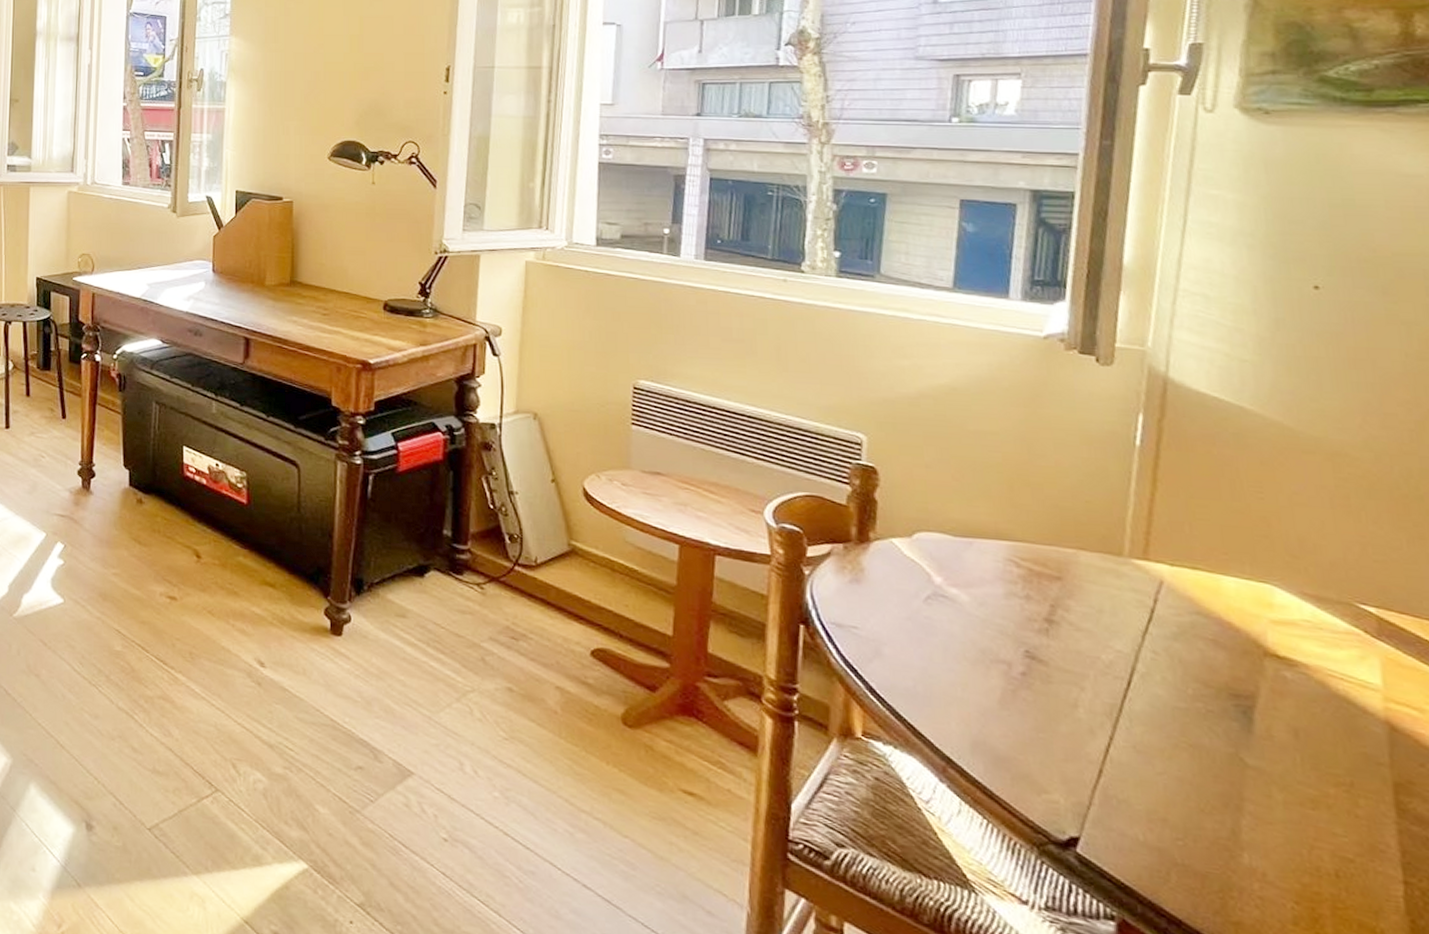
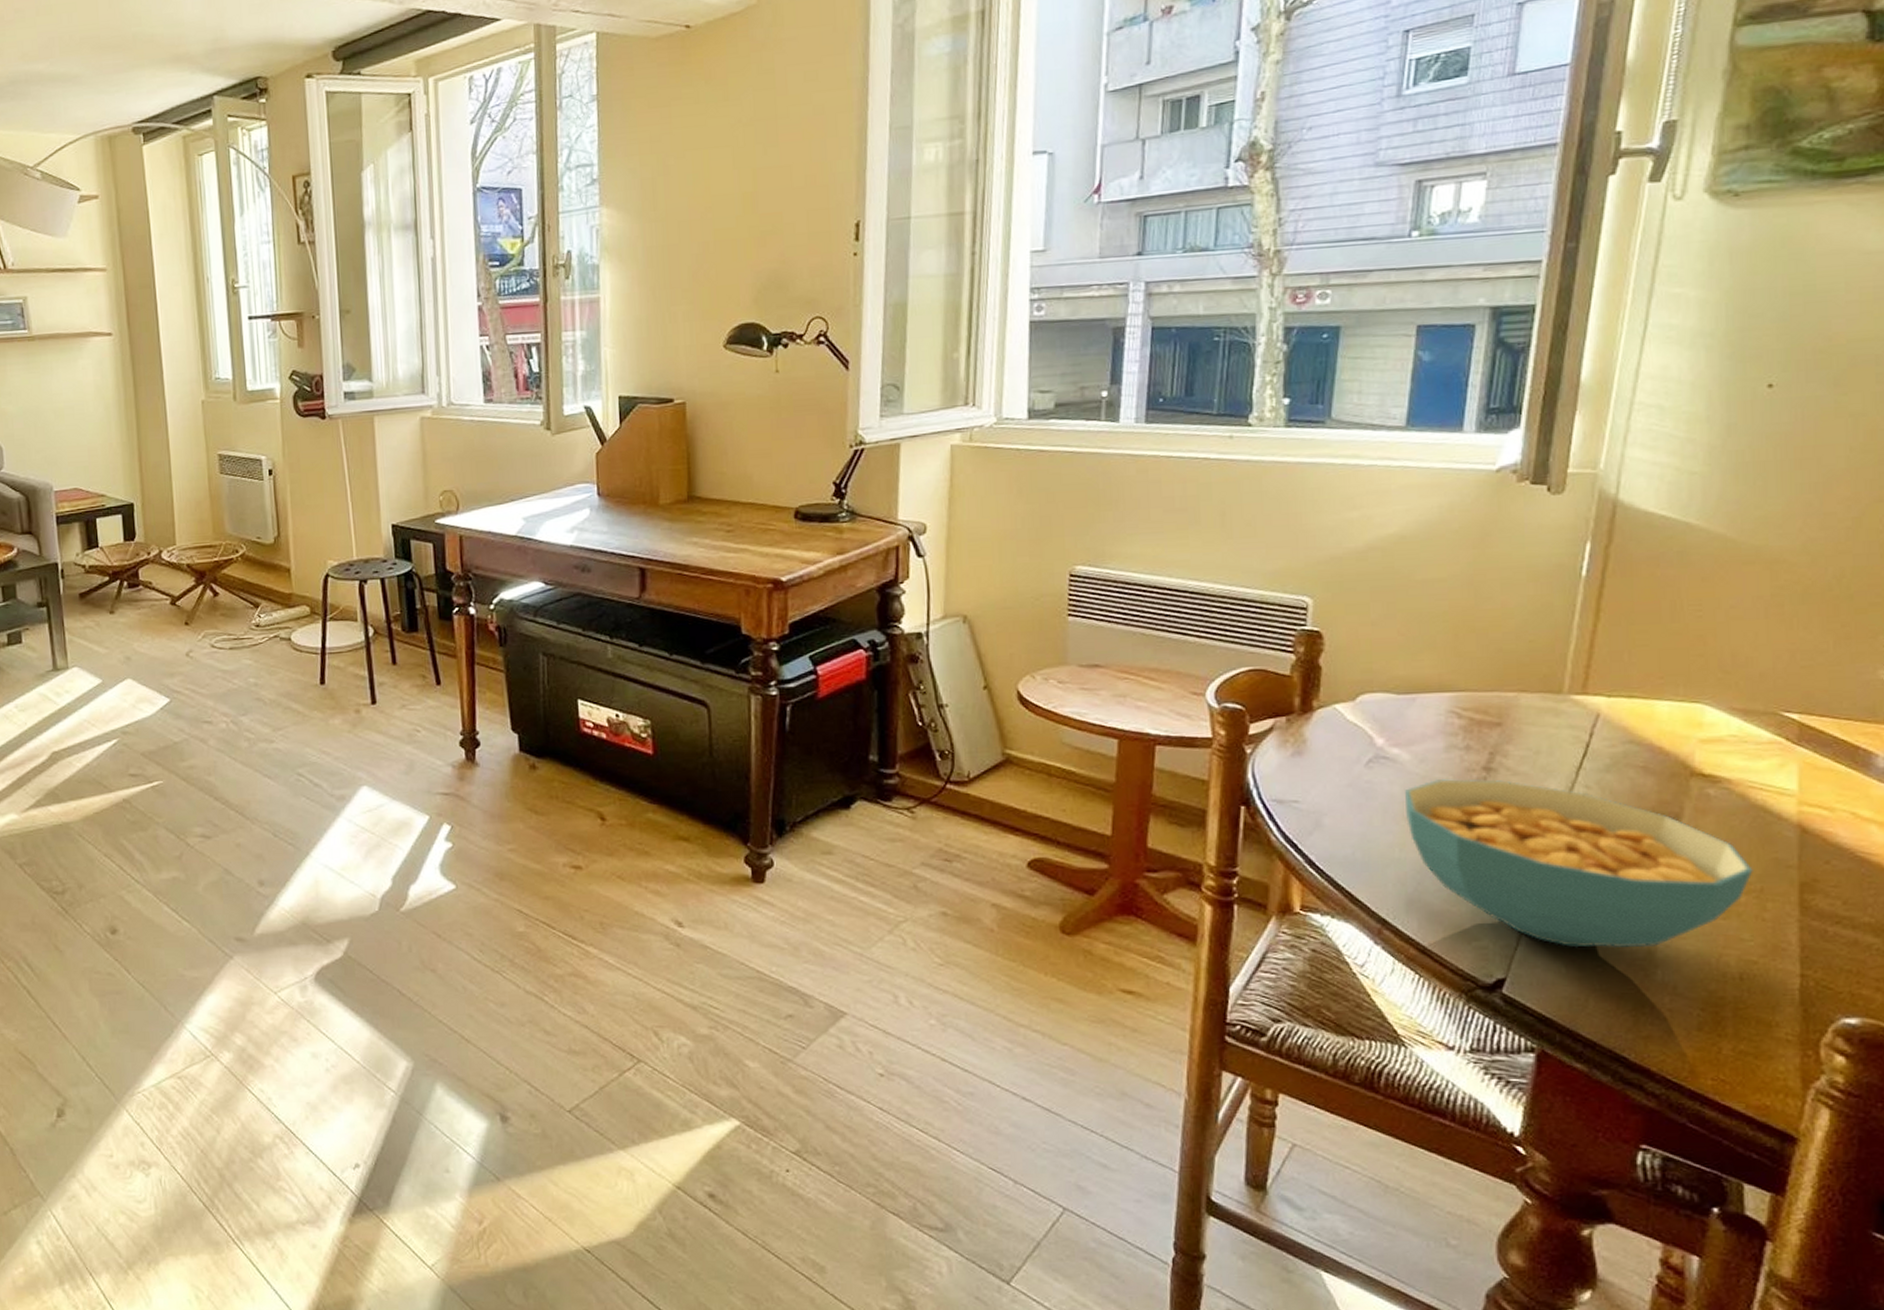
cereal bowl: none [965,624,1341,828] -> present [1405,778,1753,948]

